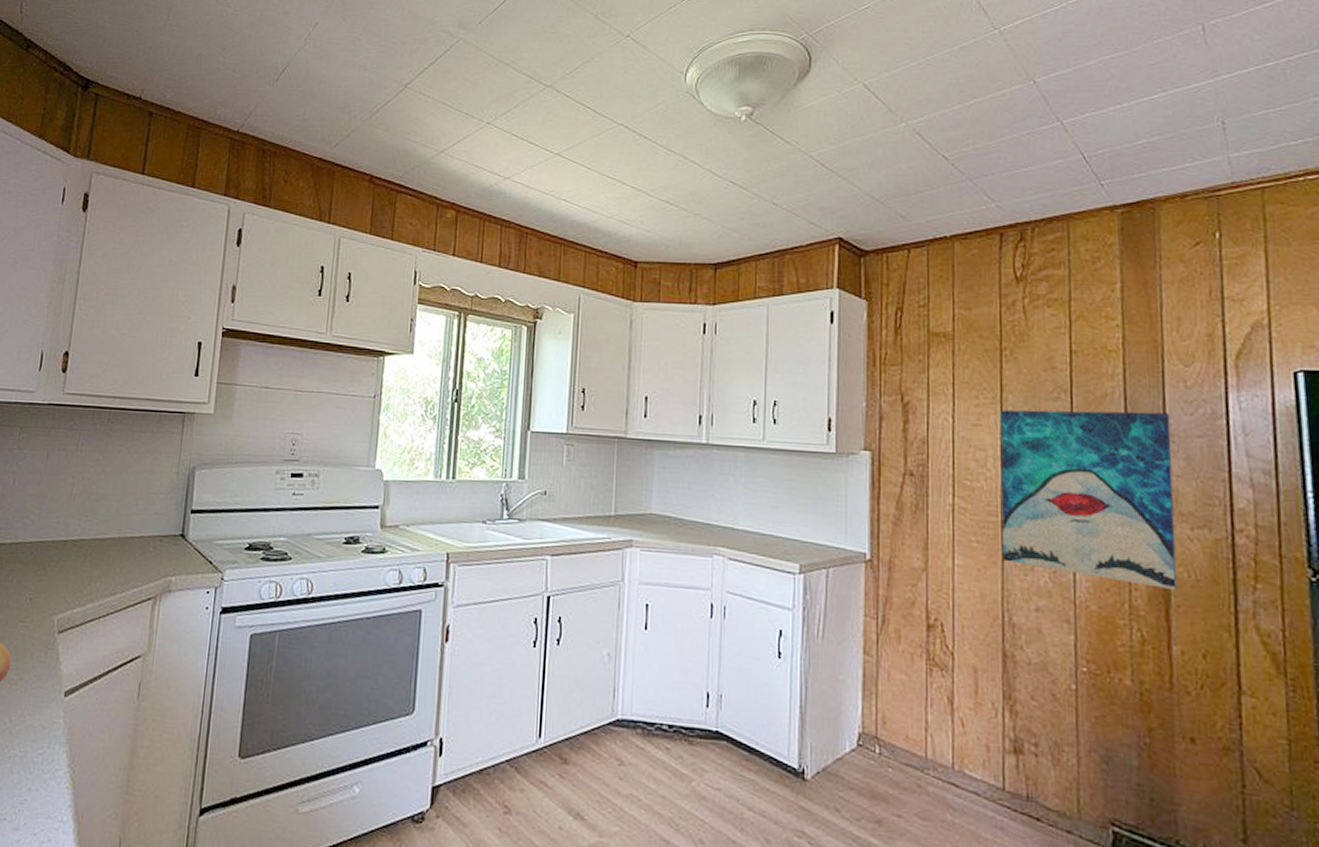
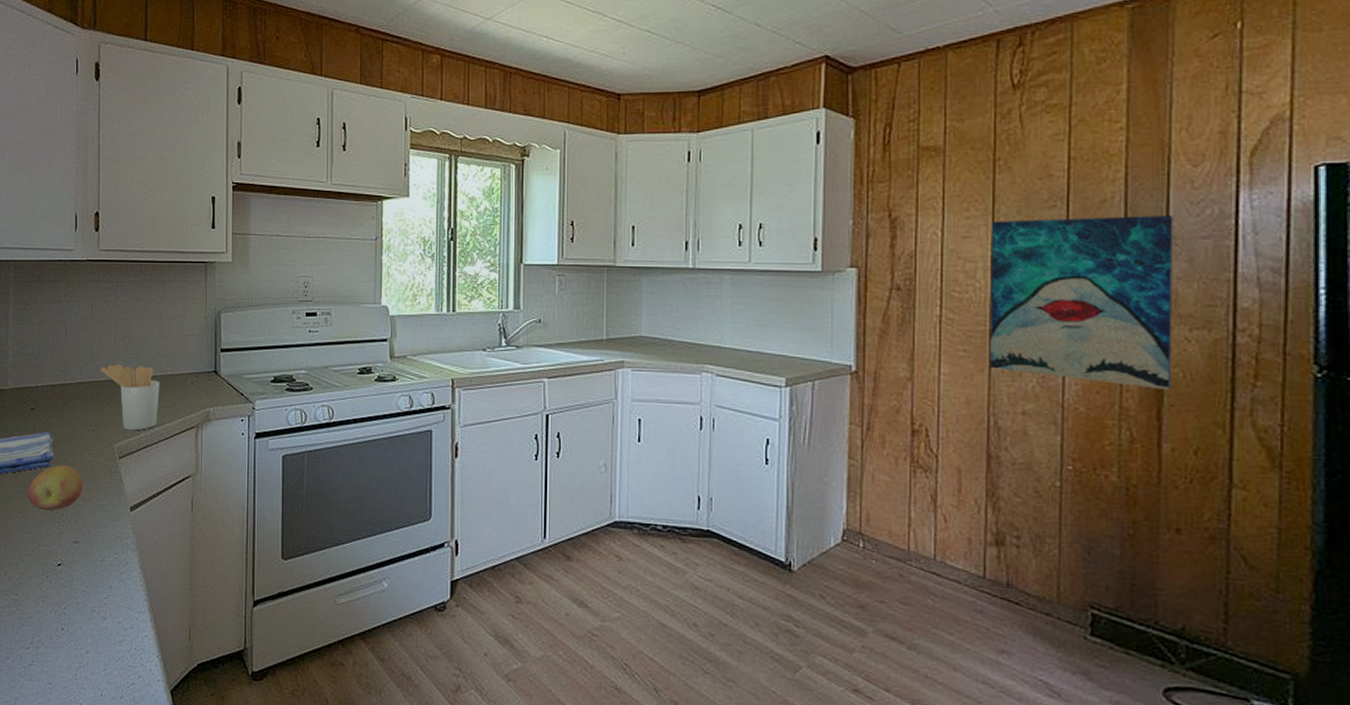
utensil holder: none [49,522,117,601] -> present [101,364,160,431]

